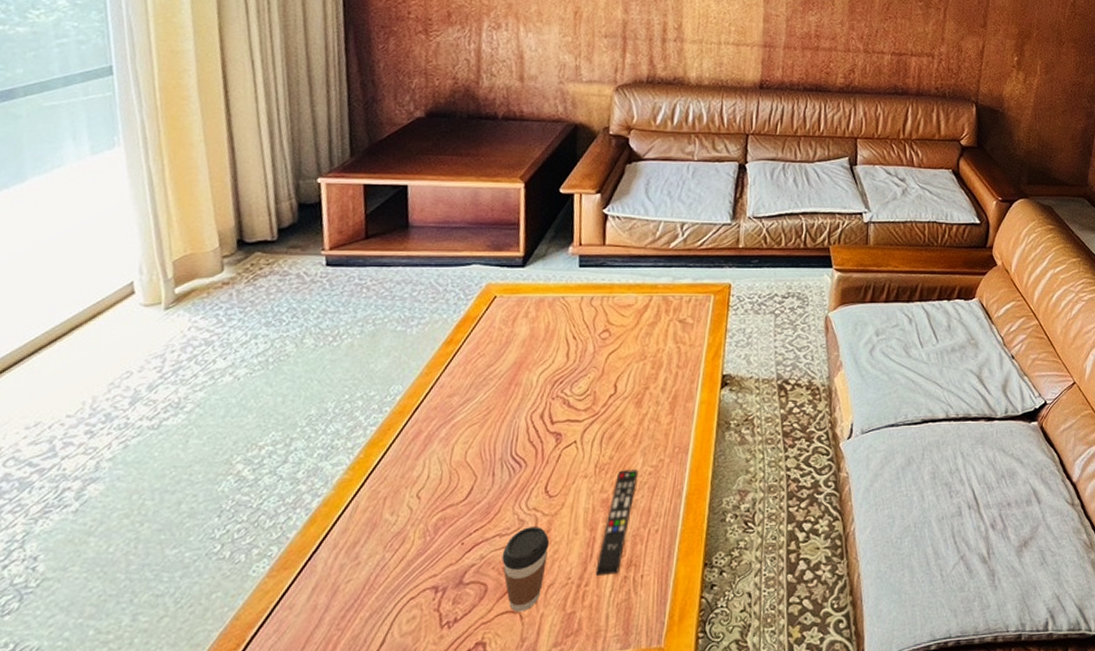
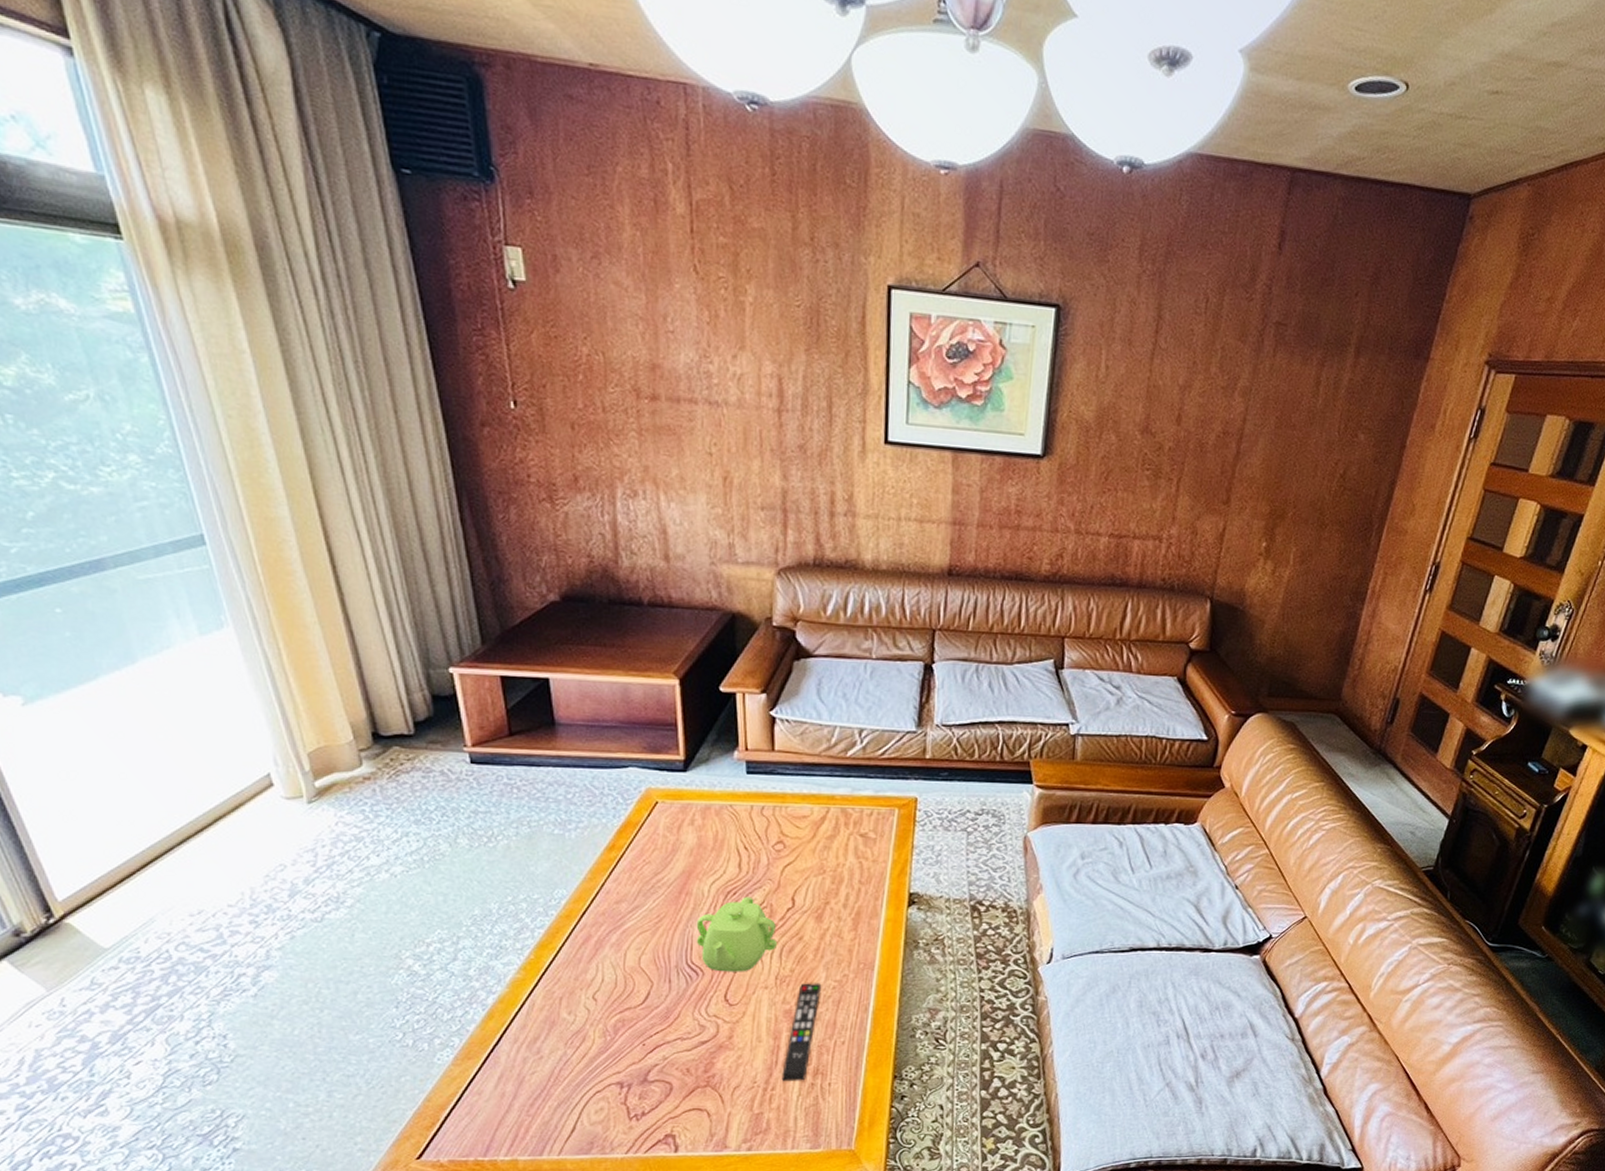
coffee cup: present [502,527,550,612] -> none [685,1033,733,1110]
teapot: none [523,385,598,462] -> present [696,896,777,972]

